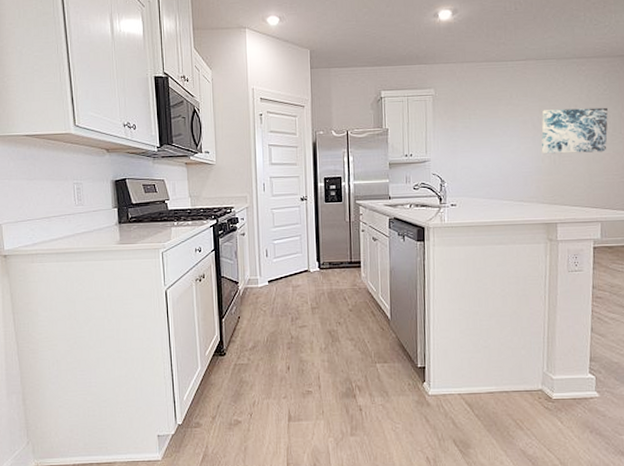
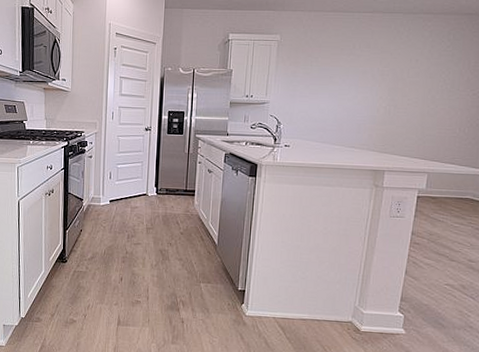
wall art: present [541,107,608,154] -> none [377,62,448,107]

